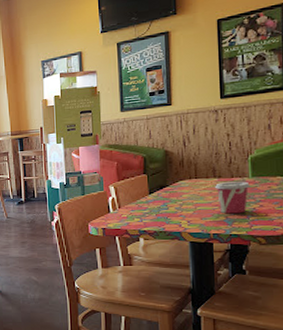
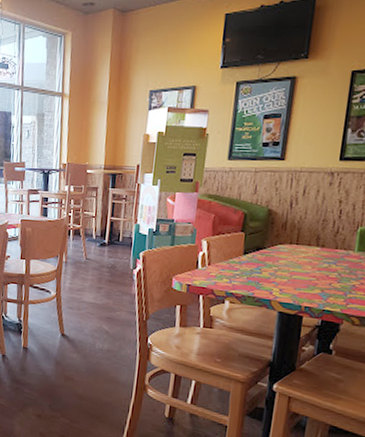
cup: present [214,181,250,214] -> none [315,252,354,289]

